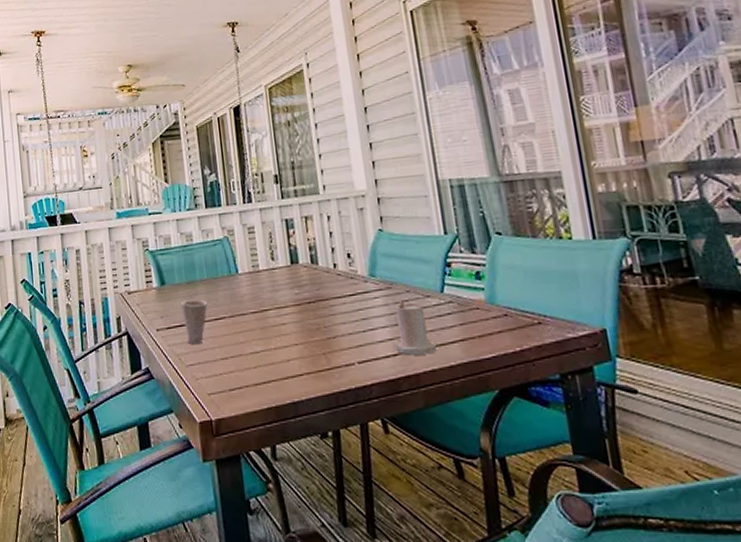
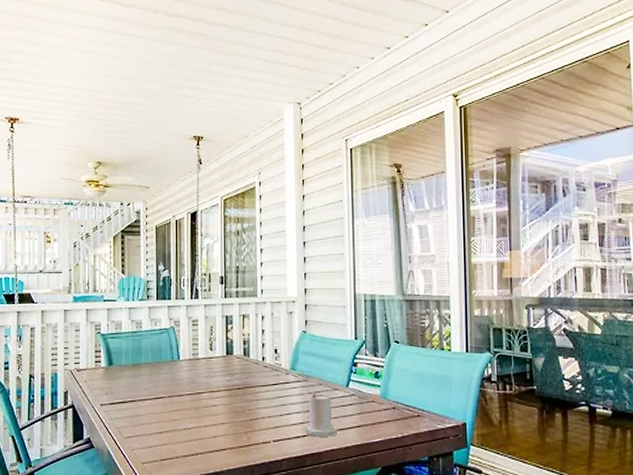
cup: present [181,299,208,345] -> none [126,380,150,420]

